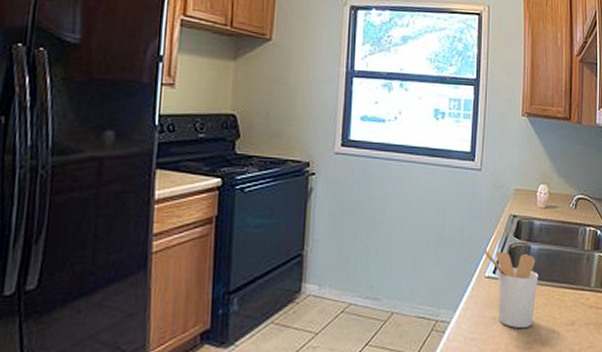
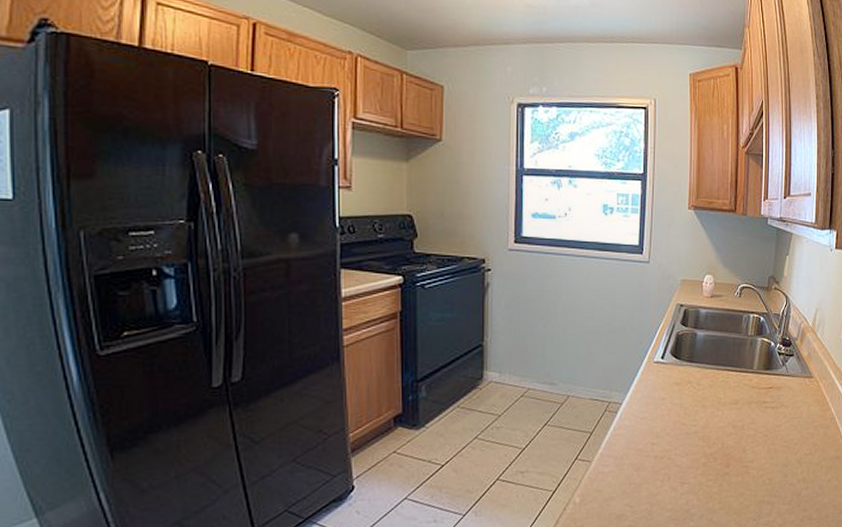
utensil holder: present [484,249,539,328] -> none [653,336,704,407]

